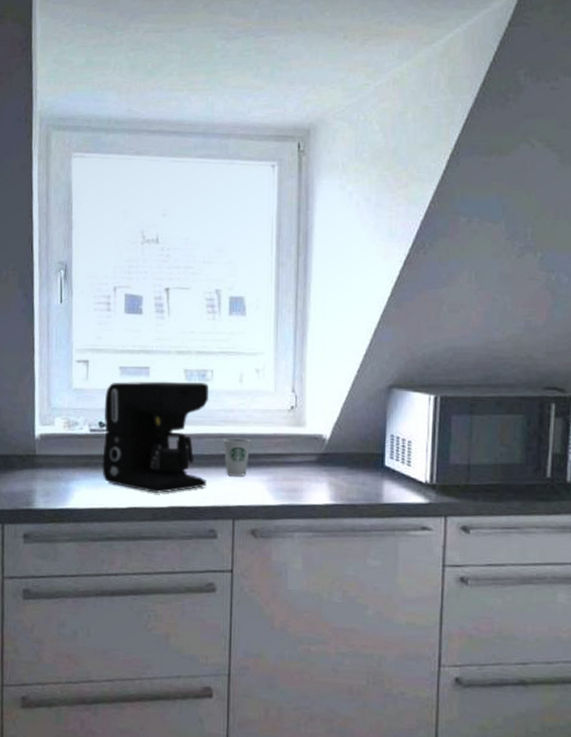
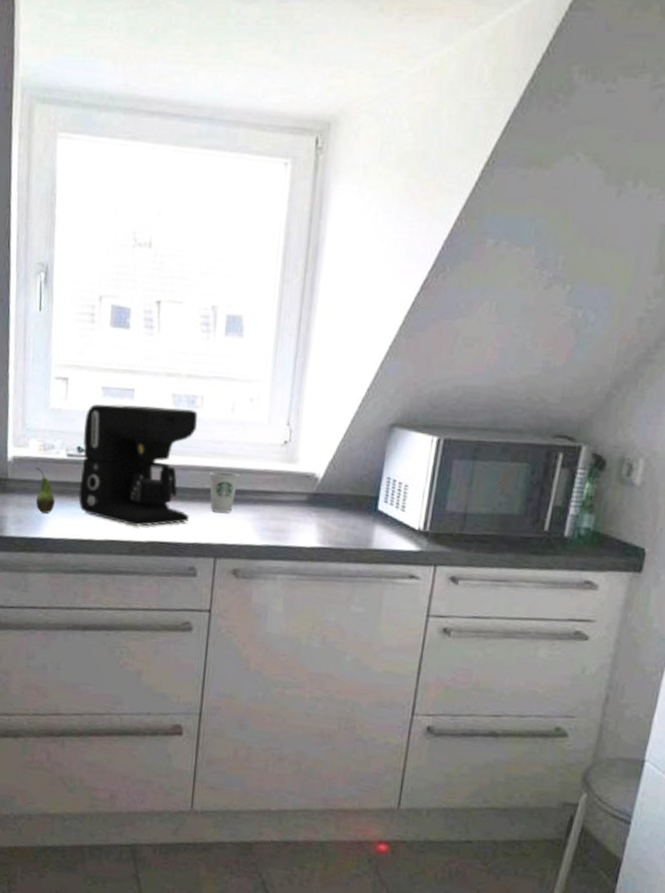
fruit: none [61,442,80,485] -> present [36,466,55,514]

